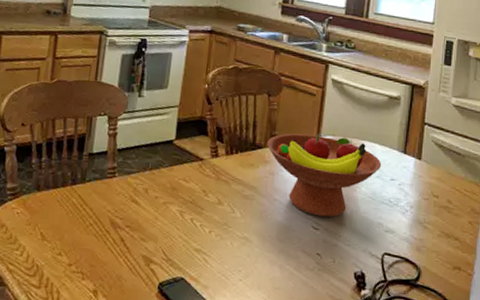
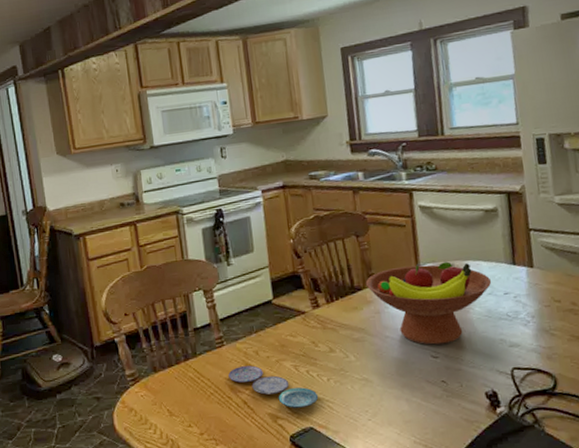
plate: none [112,201,197,256] -> present [228,365,319,408]

